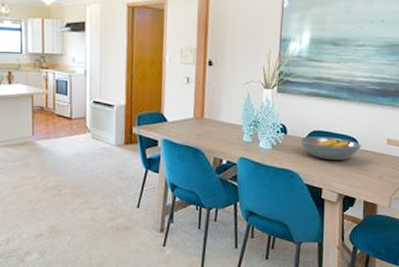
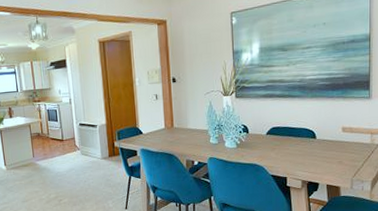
fruit bowl: present [300,136,362,161] -> none [261,131,319,152]

